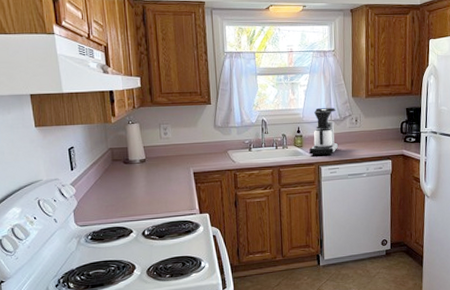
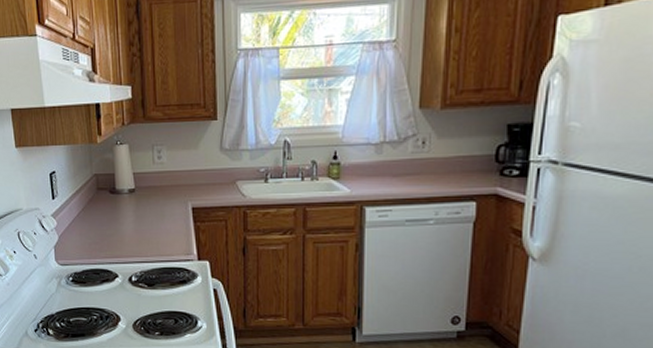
coffee maker: present [309,108,339,156] -> none [349,124,394,192]

